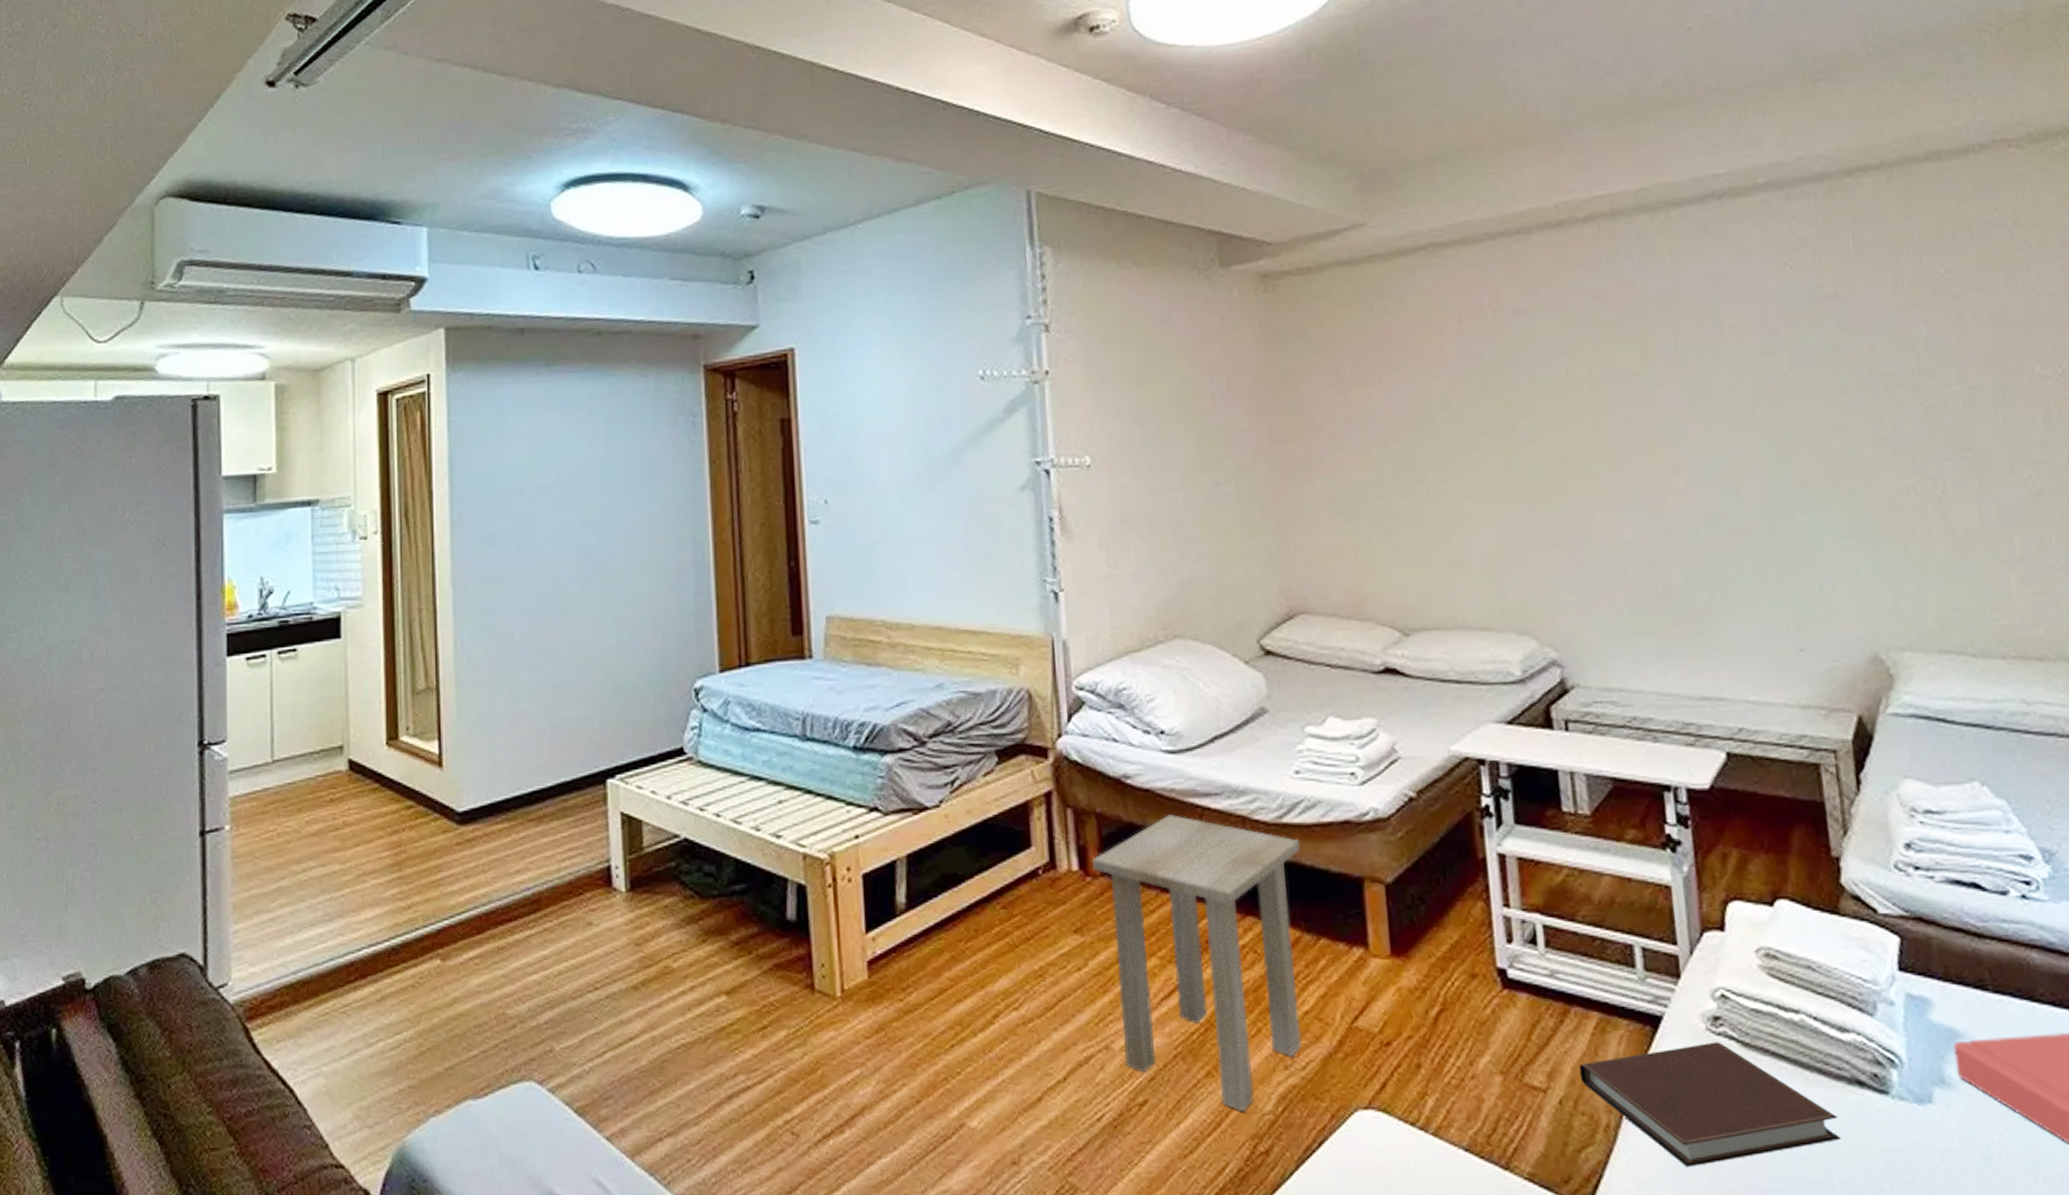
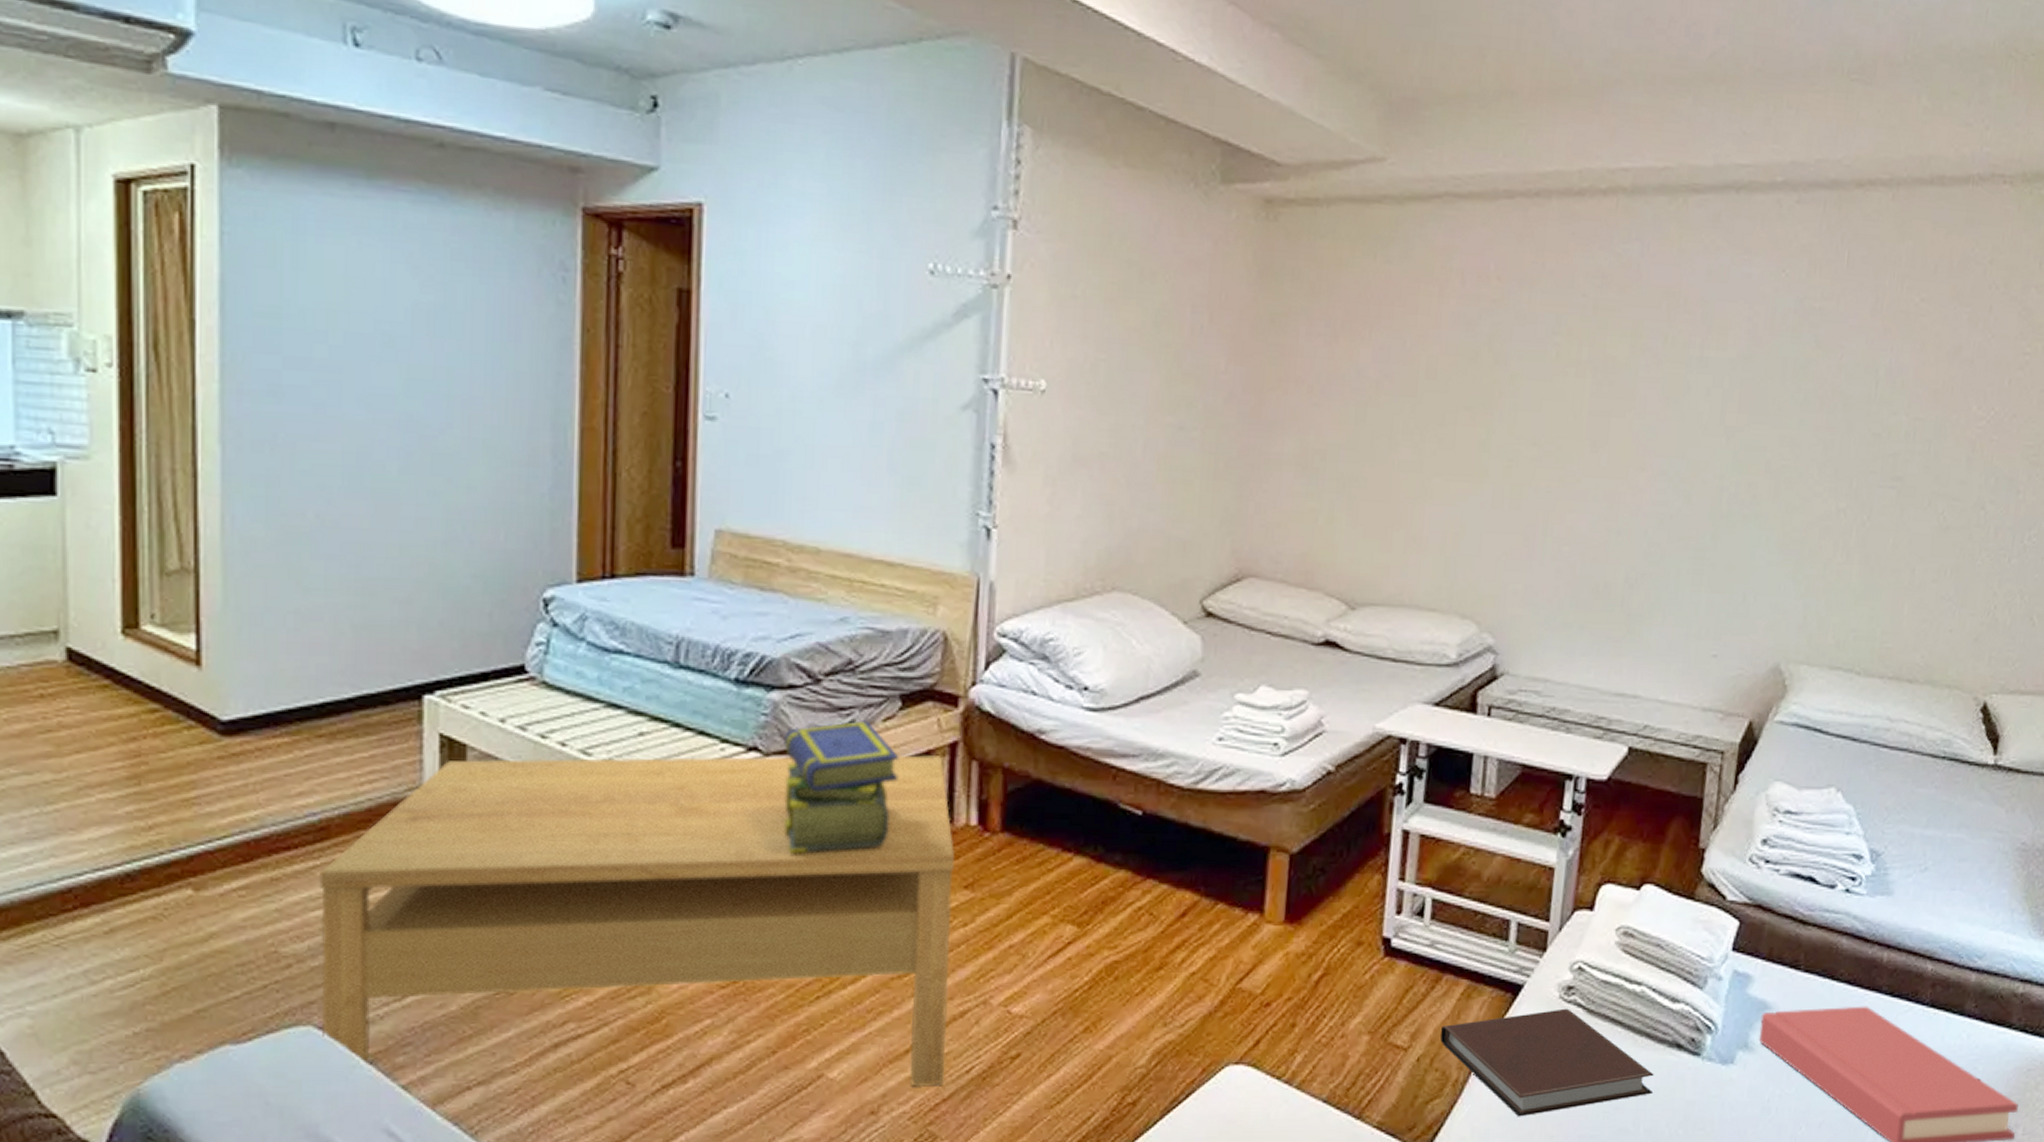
coffee table: none [534,804,1078,1136] -> present [319,754,954,1087]
stack of books: none [898,776,1002,906] -> present [782,720,899,854]
side table: present [1092,814,1301,1112] -> none [993,774,1212,1066]

